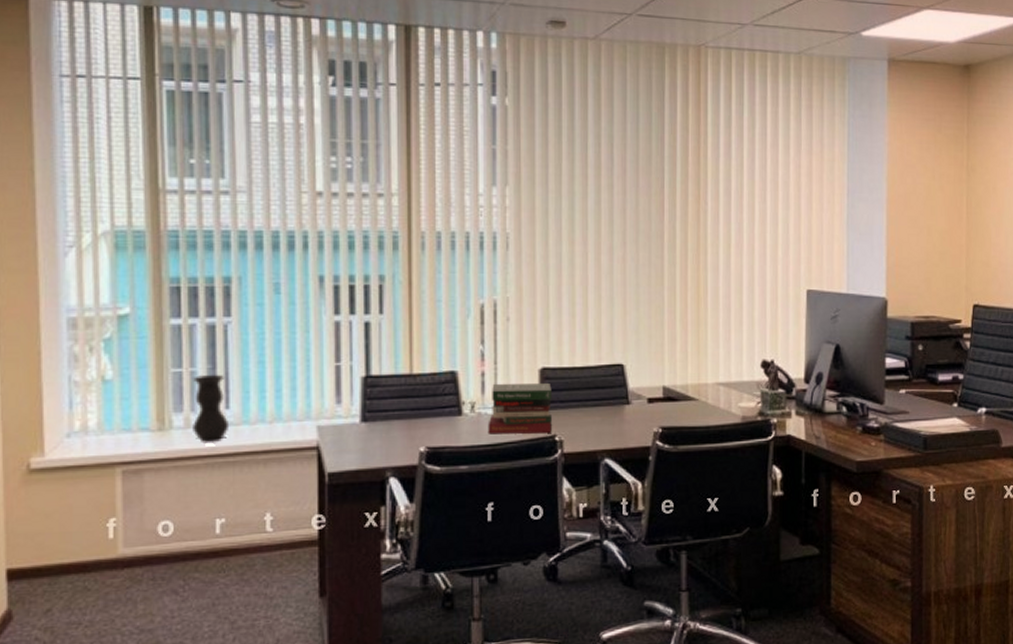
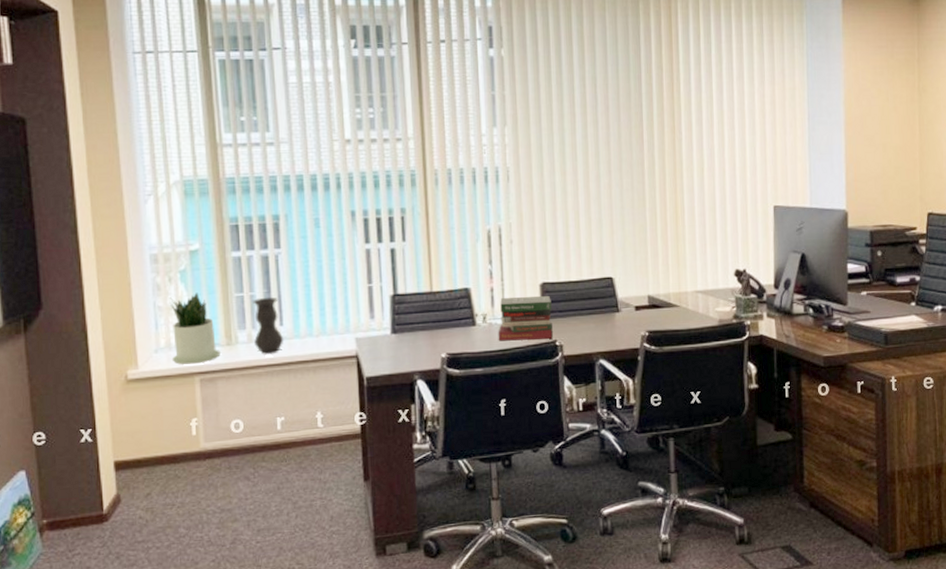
planter: none [87,366,150,454] -> present [169,292,221,366]

